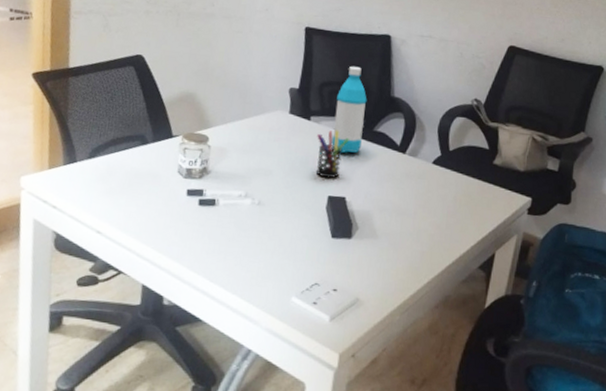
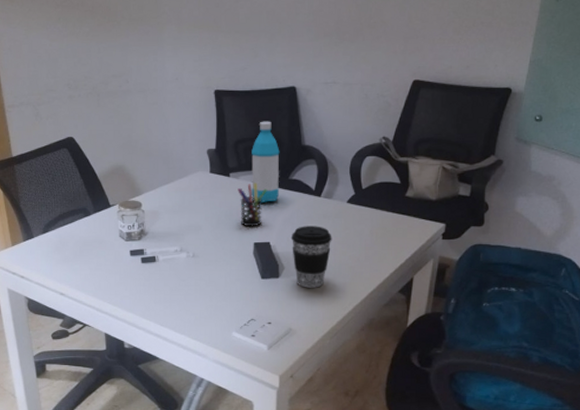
coffee cup: none [368,183,414,255] -> present [291,226,332,288]

